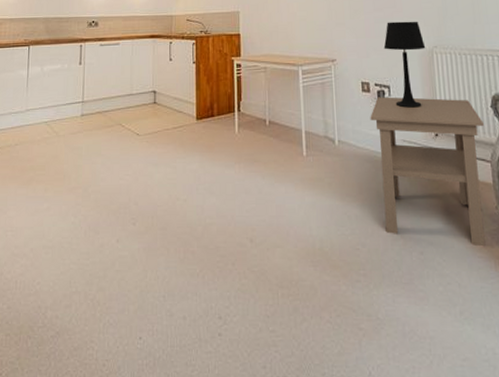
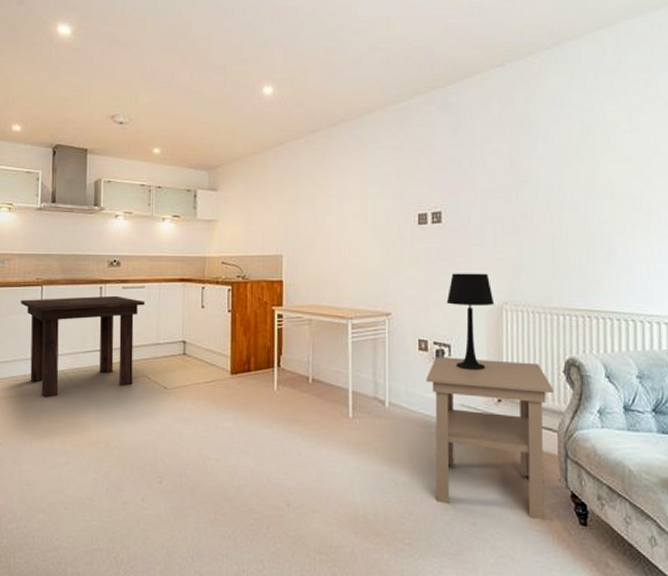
dining table: none [10,52,120,148] -> present [21,295,145,398]

